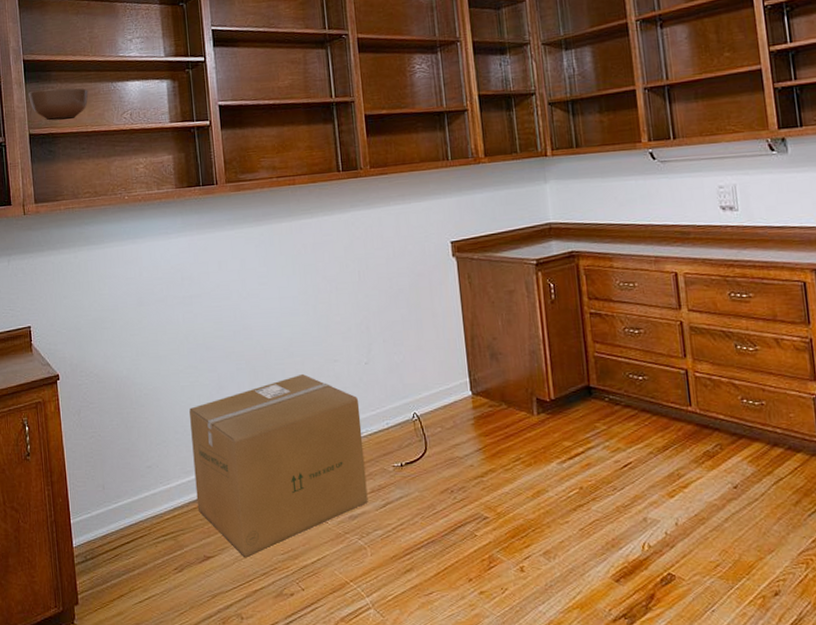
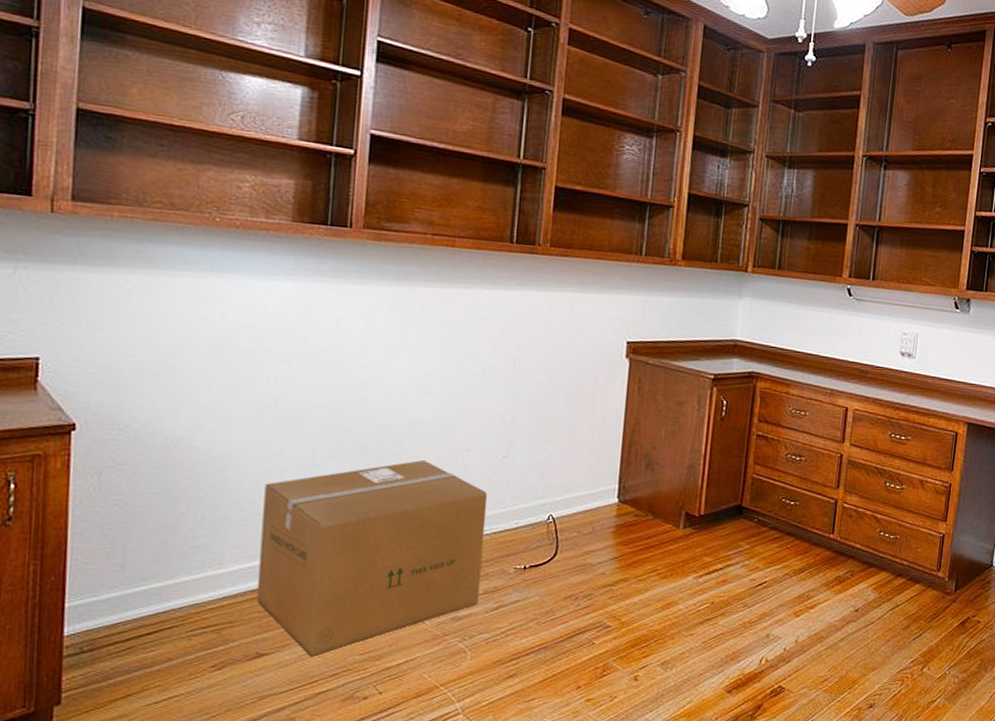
bowl: present [28,88,89,121] -> none [84,52,182,104]

